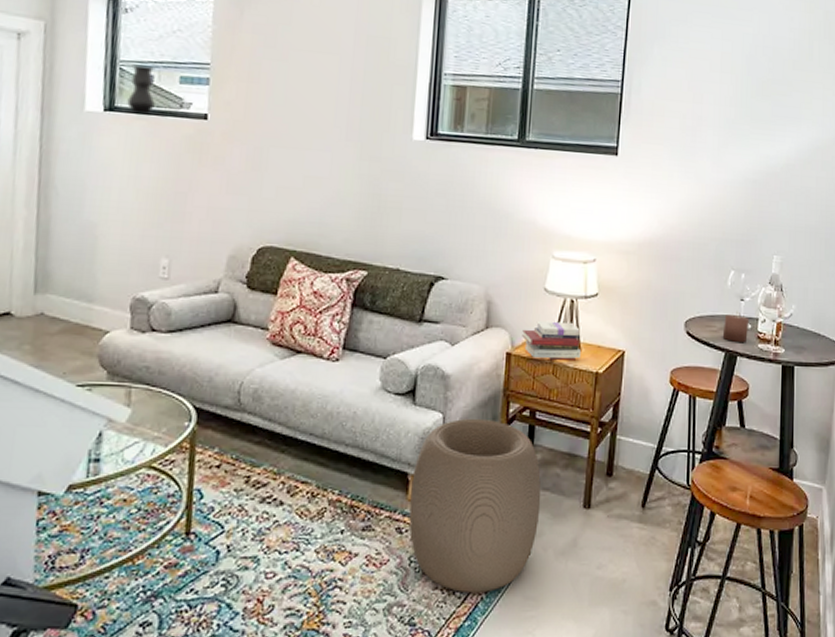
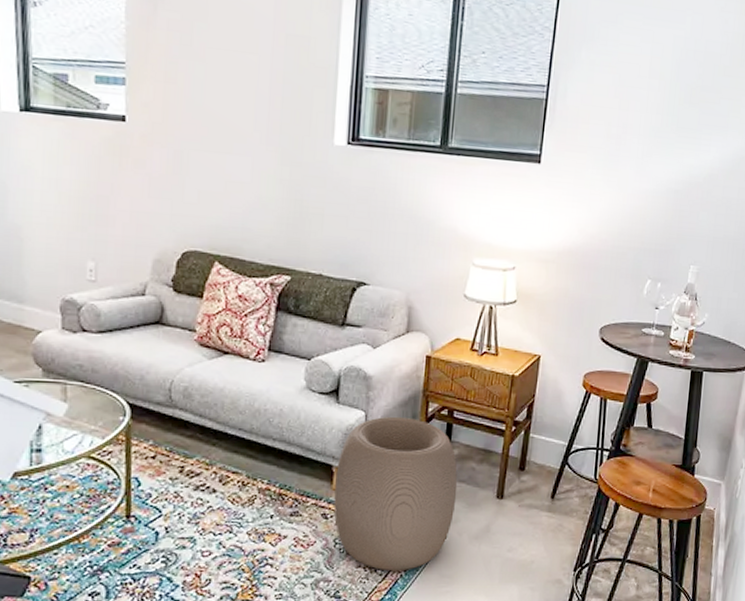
vase: present [127,64,156,115] -> none [43,62,71,116]
books: present [522,320,582,360] -> none [441,325,499,364]
candle: present [722,311,750,343] -> none [635,319,663,350]

